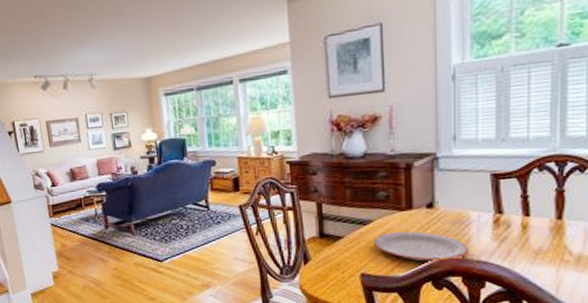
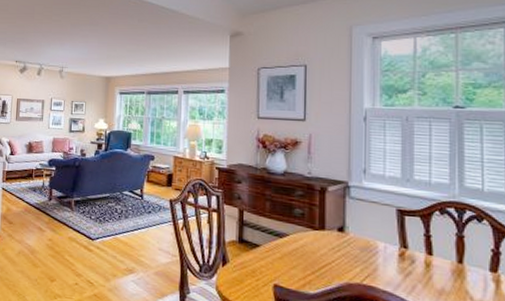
plate: present [373,231,469,261] -> none [287,248,376,286]

